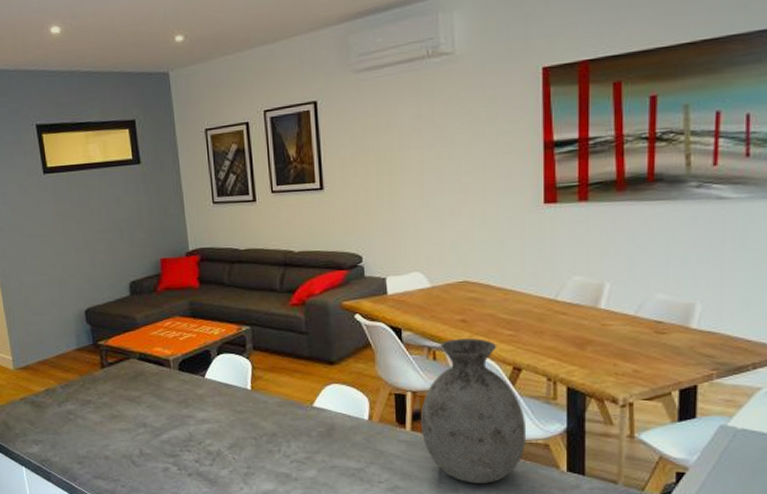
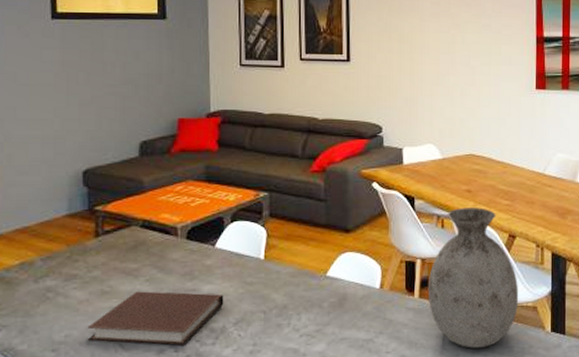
notebook: none [103,416,218,464] -> present [87,291,224,346]

